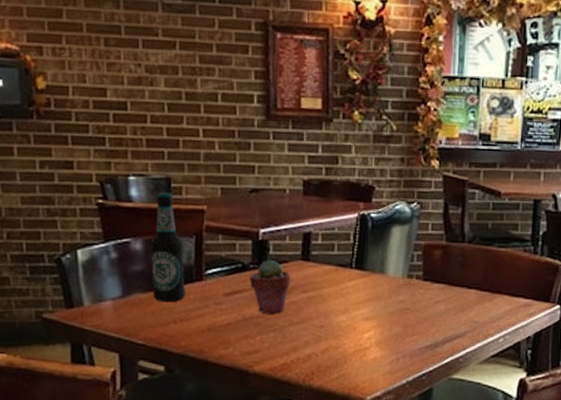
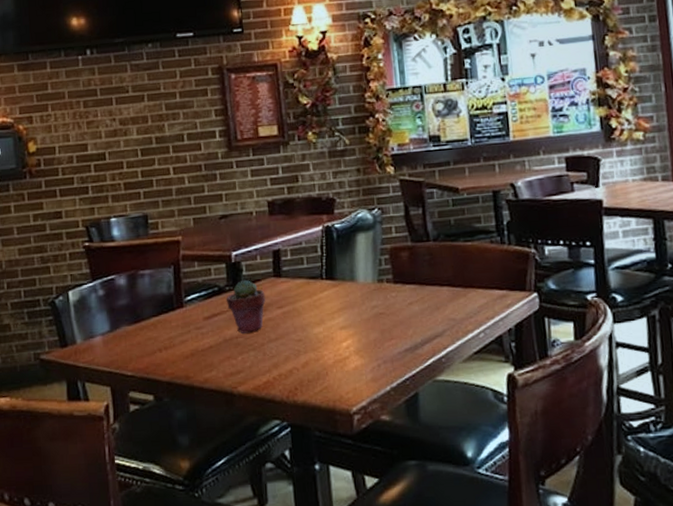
bottle: present [150,192,185,303] -> none [133,229,168,333]

